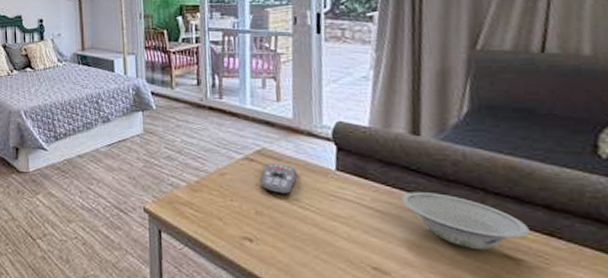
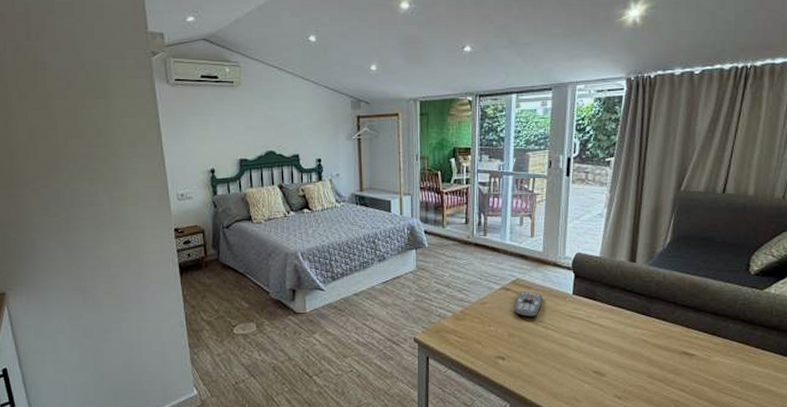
bowl: present [400,192,530,251] -> none [617,308,701,350]

